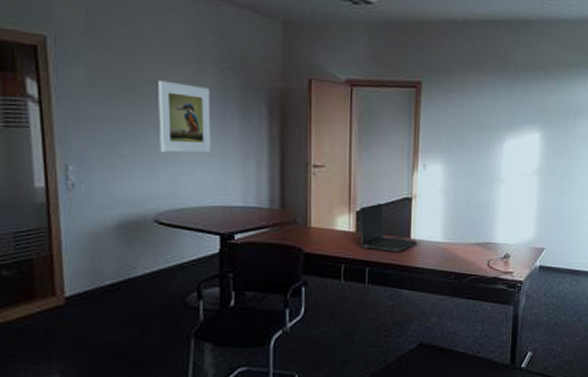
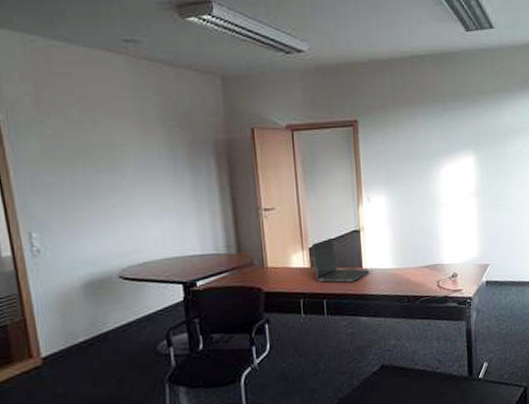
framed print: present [158,80,211,154] -> none [109,144,166,212]

